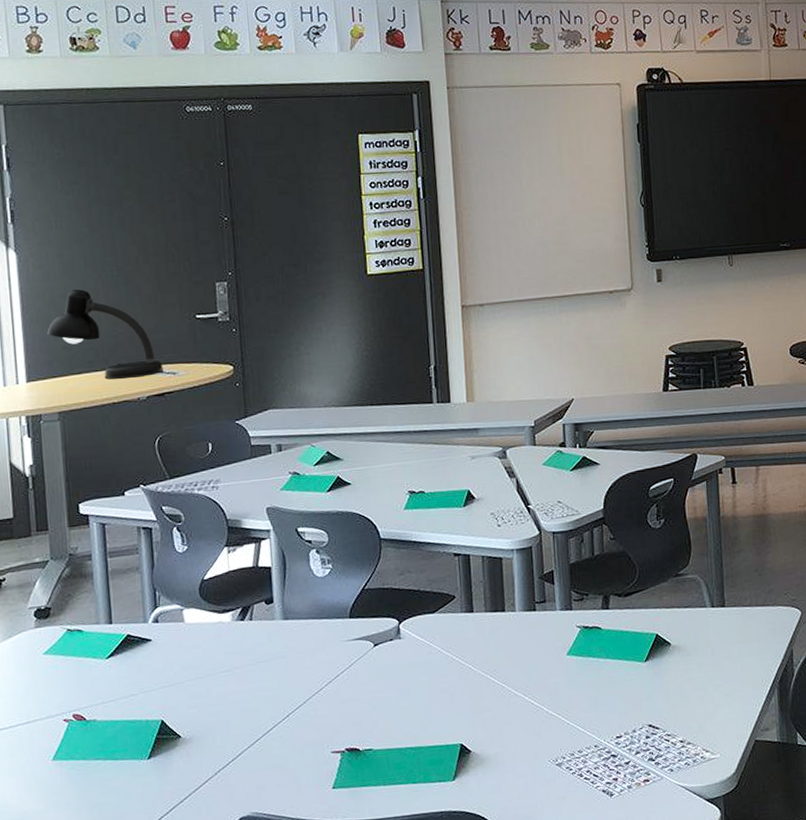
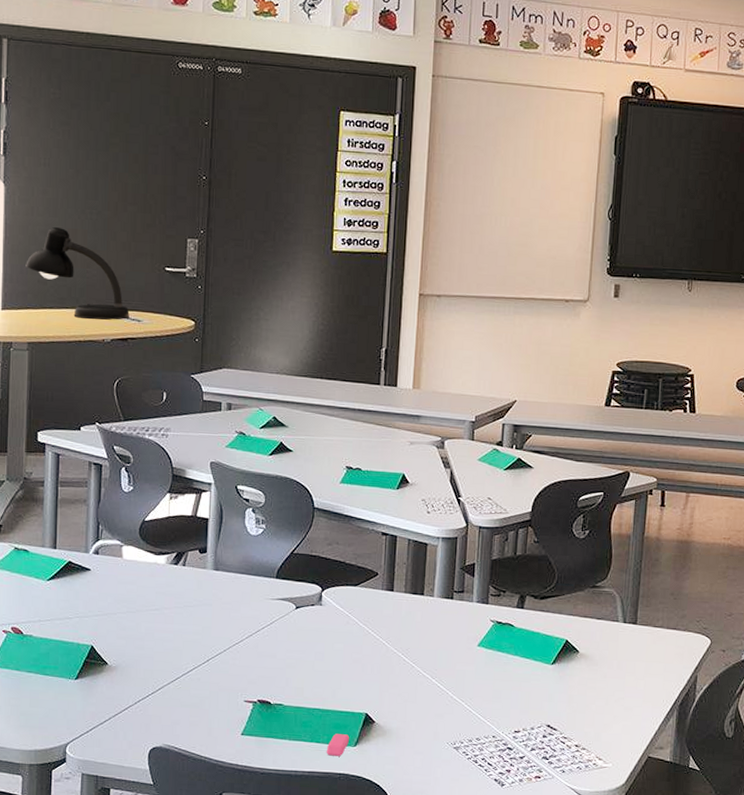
eraser: none [424,769,447,795] -> present [326,734,350,757]

